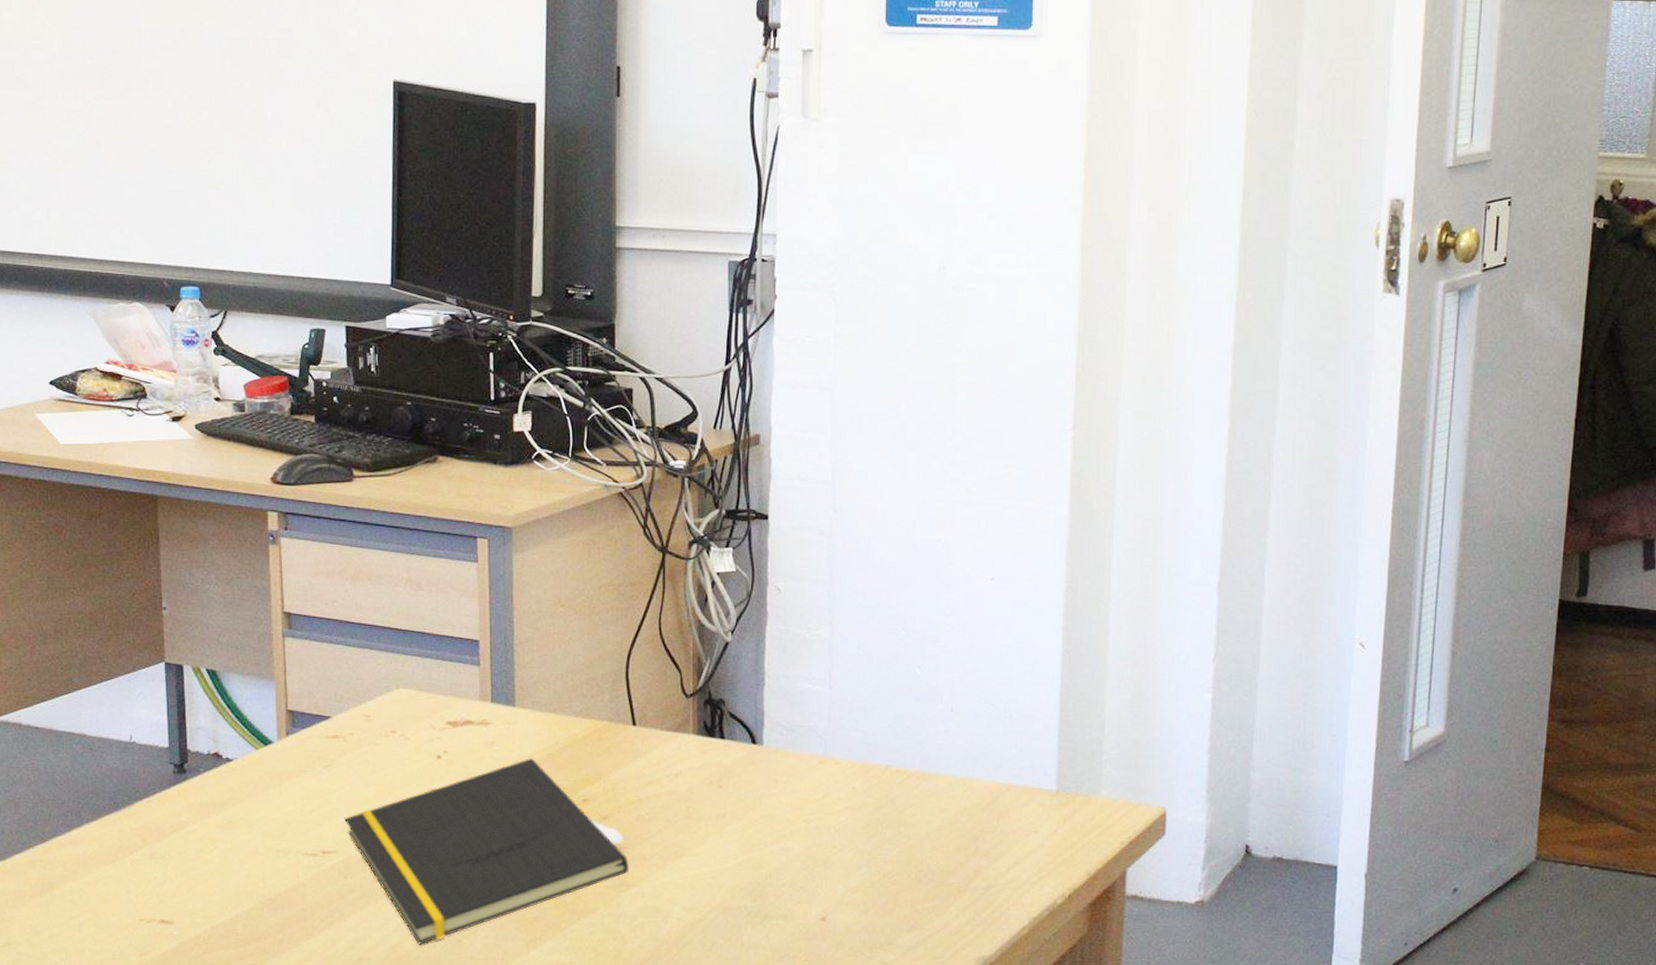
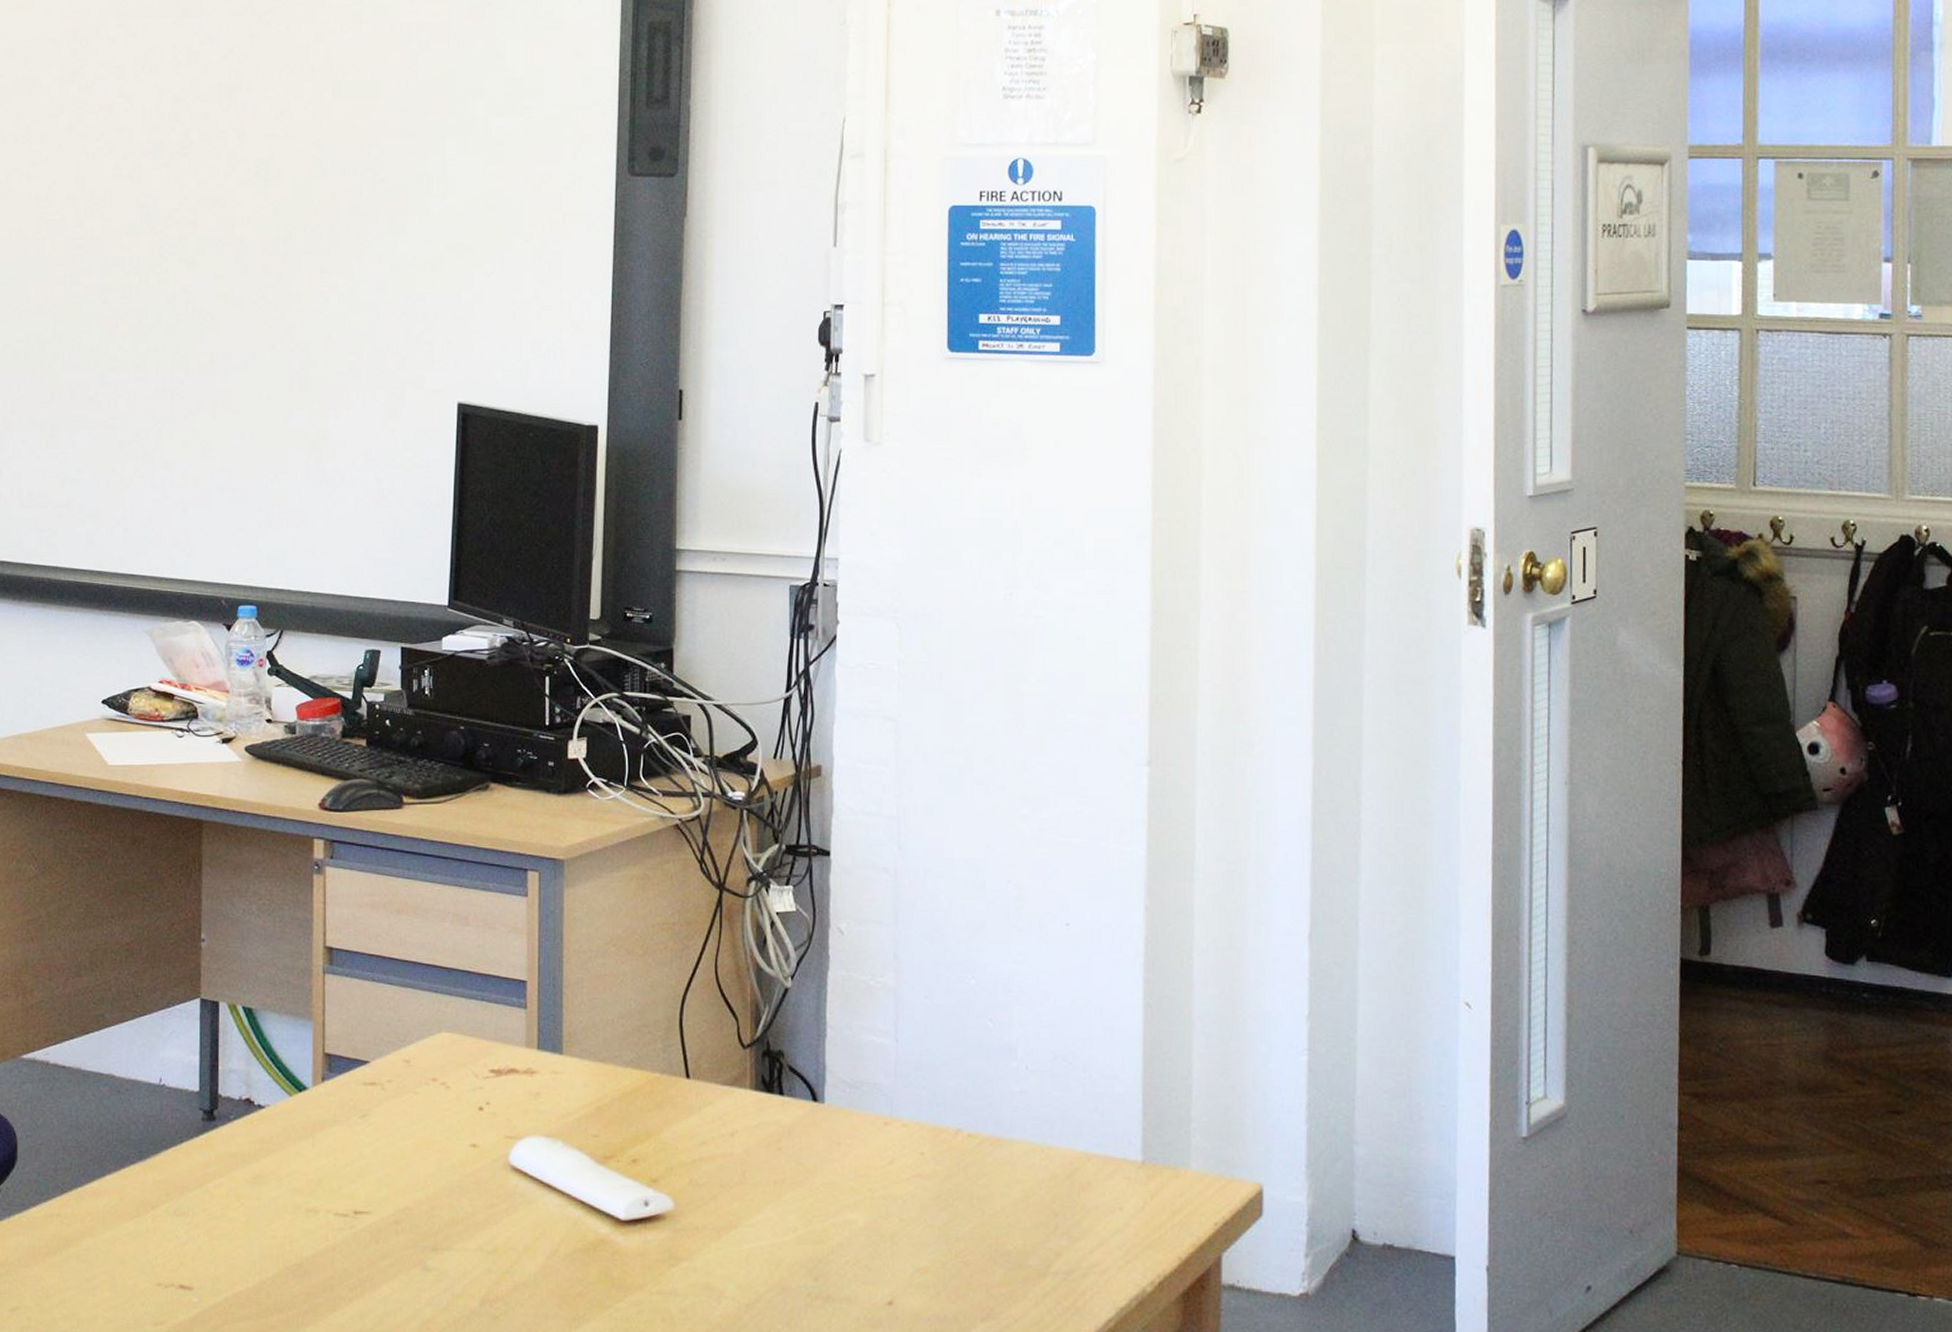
notepad: present [344,758,629,945] -> none [379,1112,680,1321]

